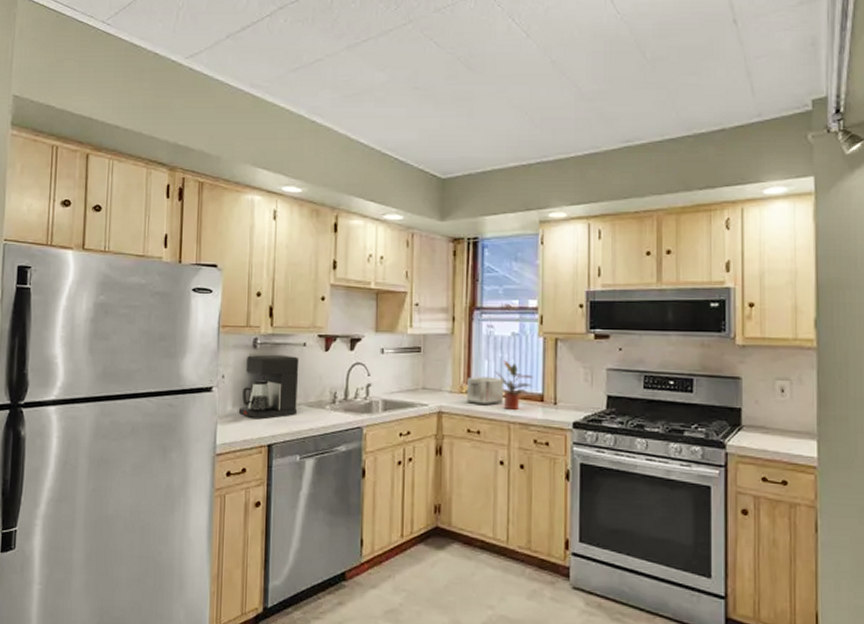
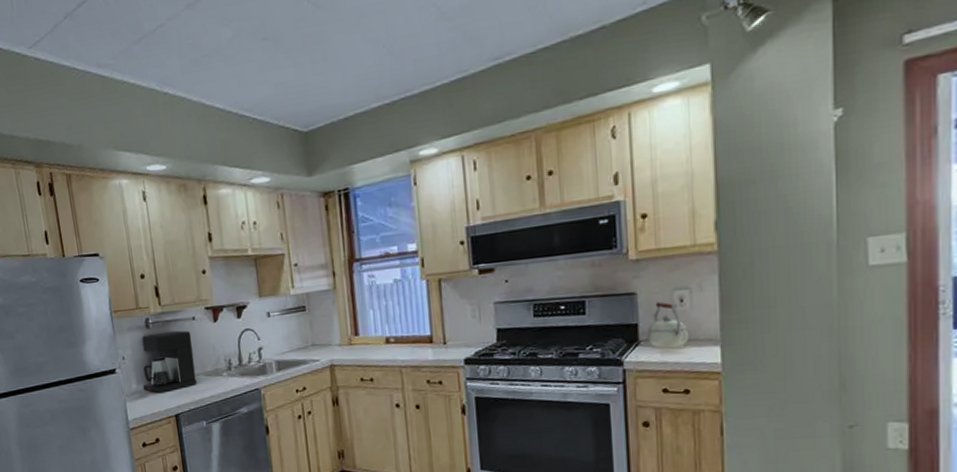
toaster: present [464,377,503,406] -> none [353,325,392,355]
potted plant: present [495,360,533,410] -> none [381,307,421,355]
kettle: none [749,389,789,439] -> present [646,301,690,351]

